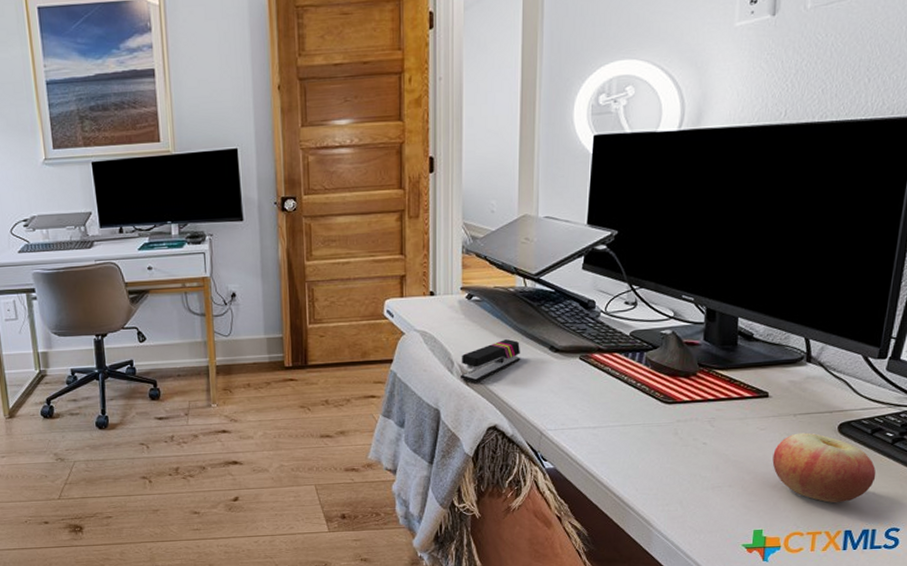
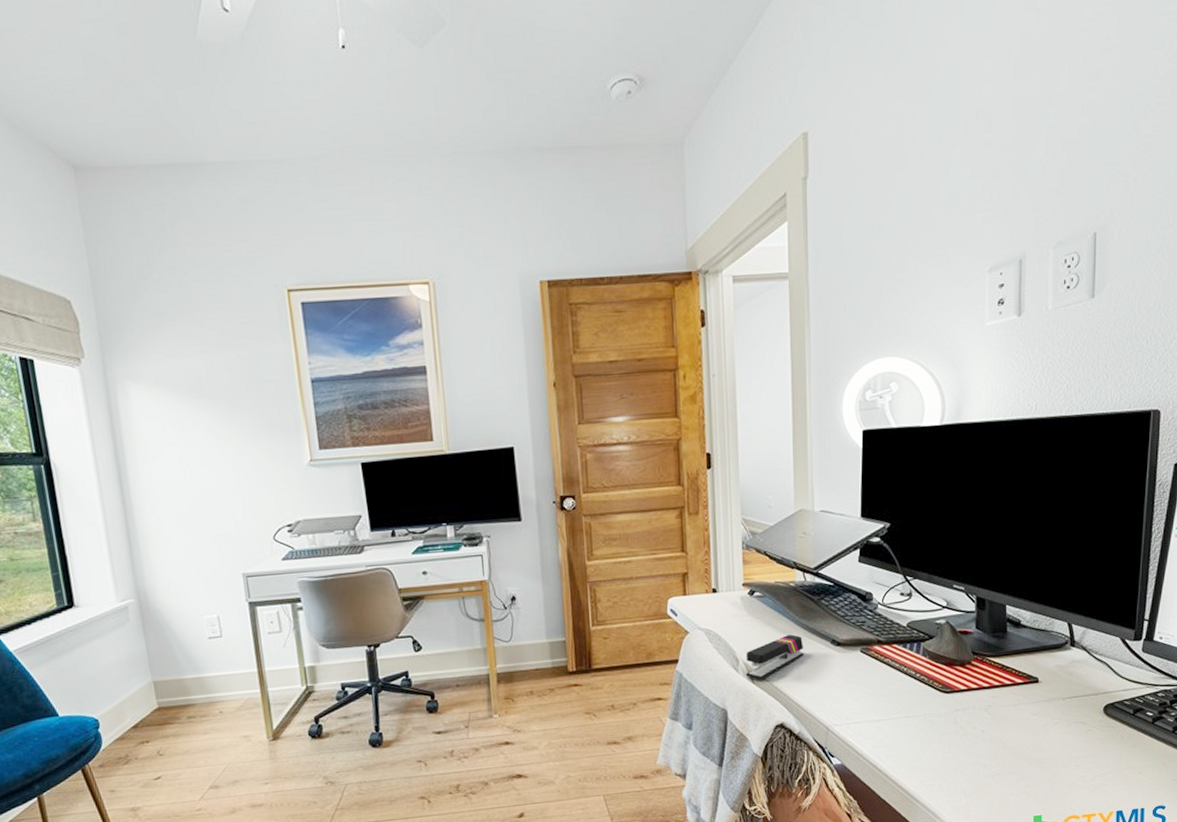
apple: present [772,432,876,503] -> none [1046,715,1141,785]

